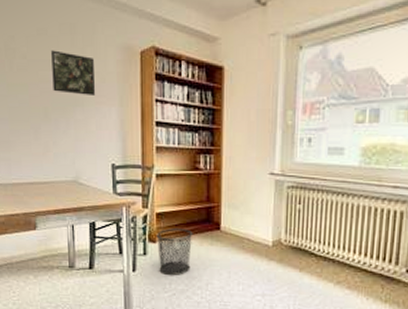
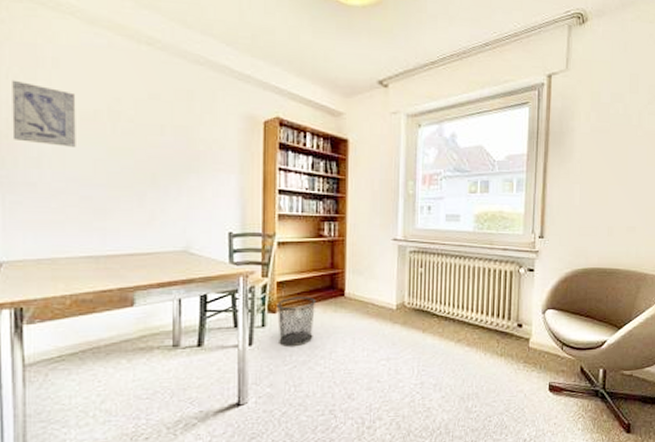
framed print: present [51,50,95,95] -> none [164,115,213,162]

